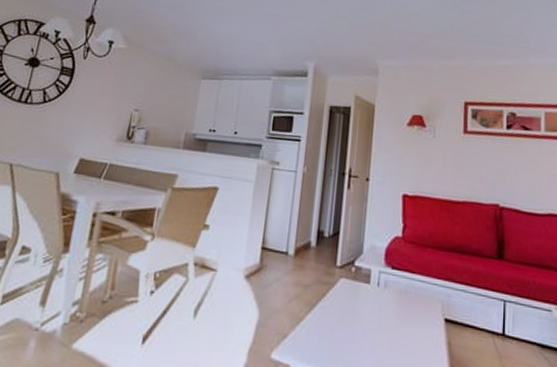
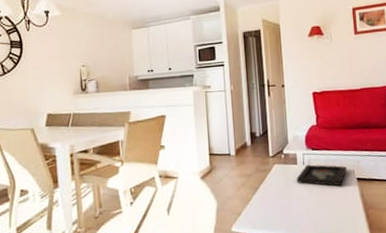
decorative tray: none [366,287,433,325] -> present [296,164,347,186]

